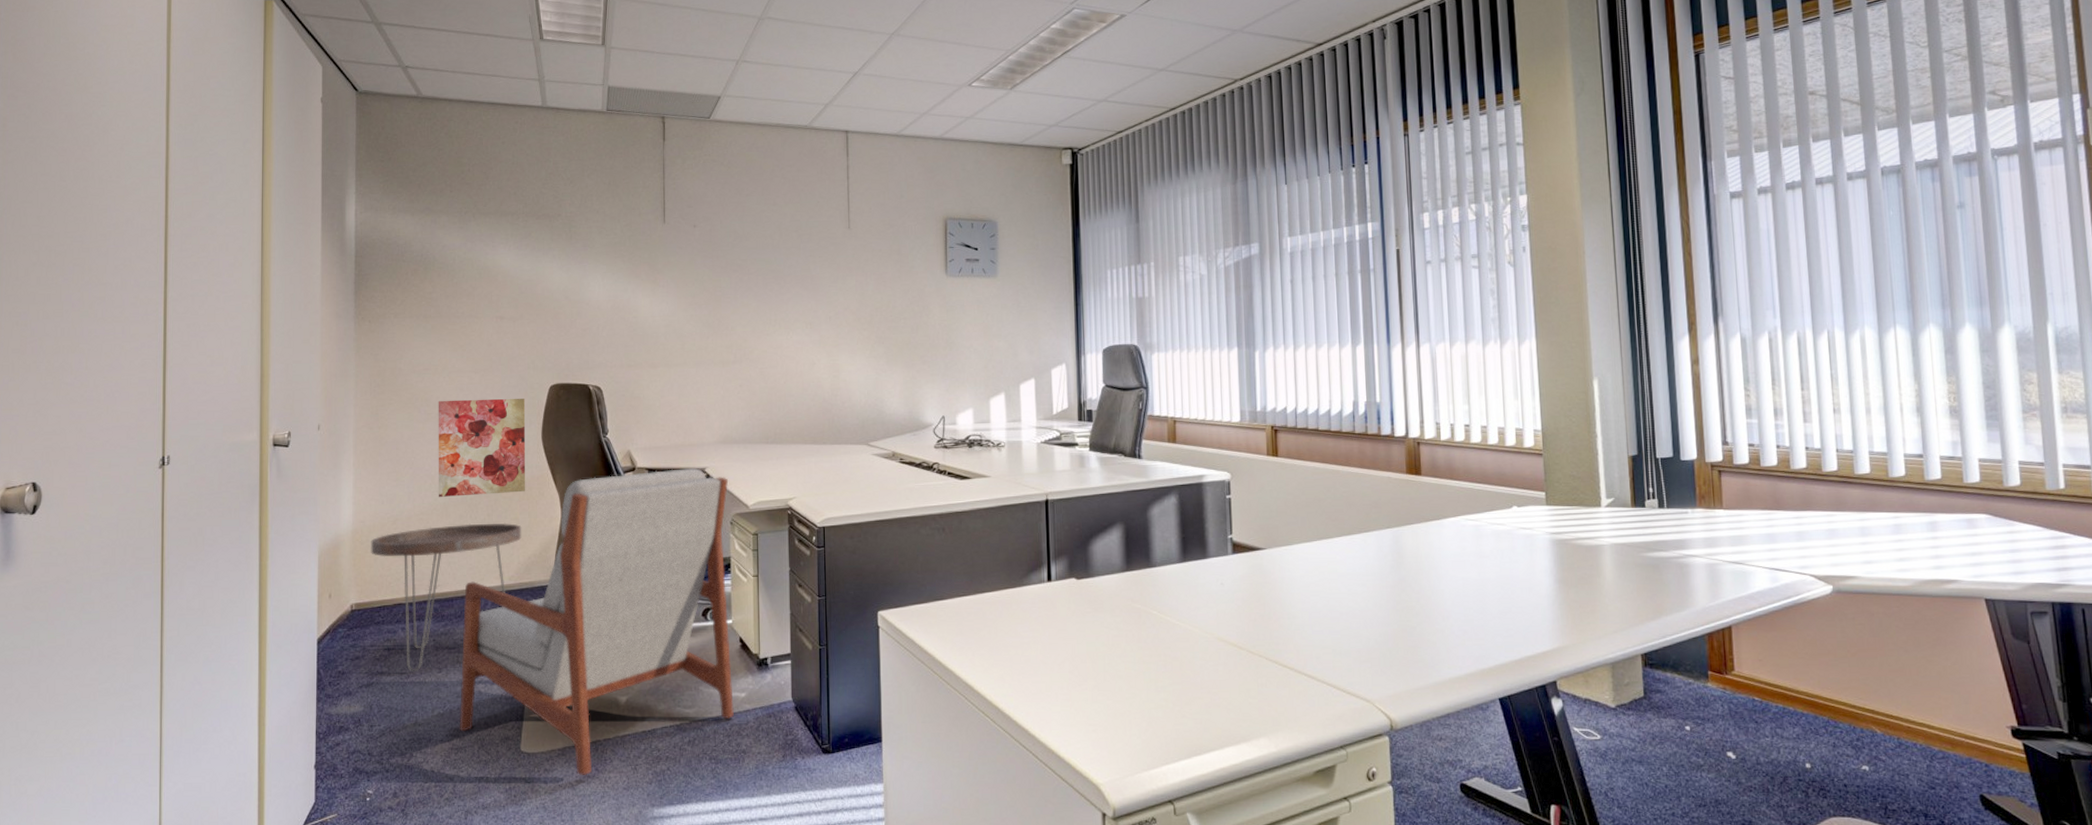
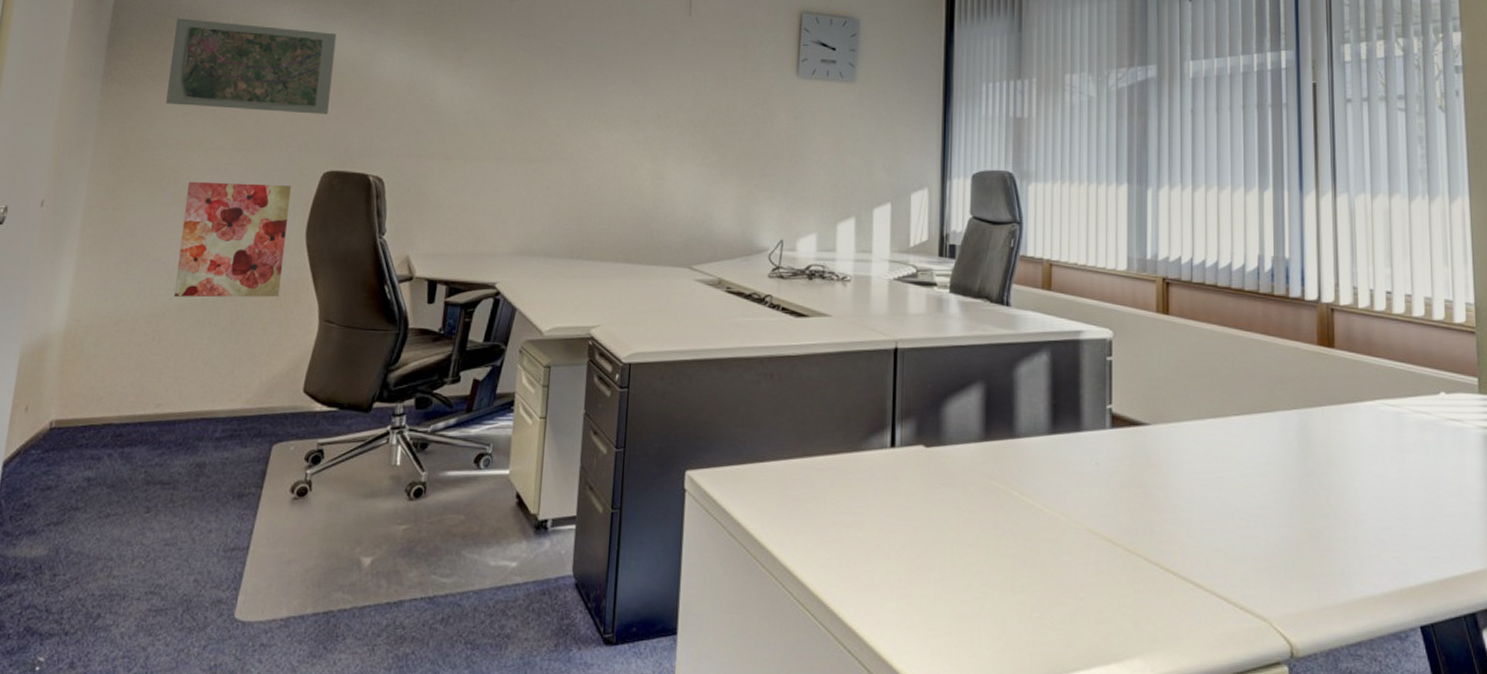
side table: present [371,522,522,672] -> none [83,331,269,511]
road map: none [410,262,548,337] -> present [166,18,337,115]
armchair: present [459,467,735,775] -> none [163,281,521,654]

